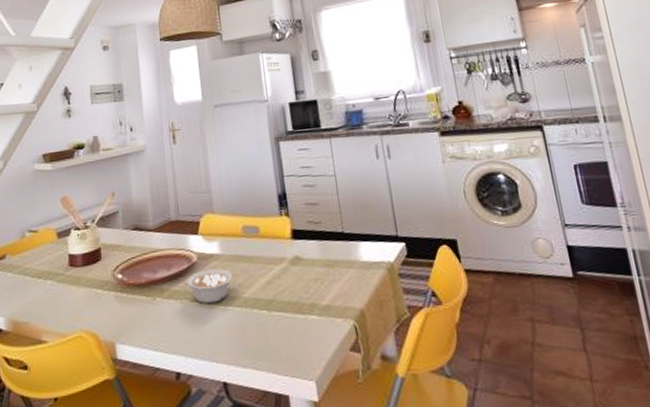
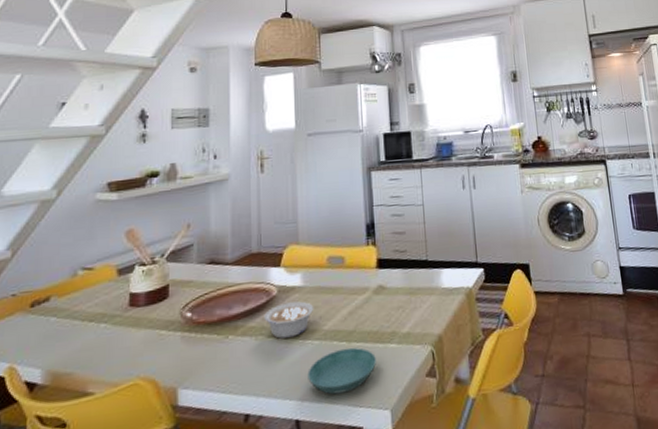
saucer: none [231,316,298,361] -> present [308,347,376,395]

